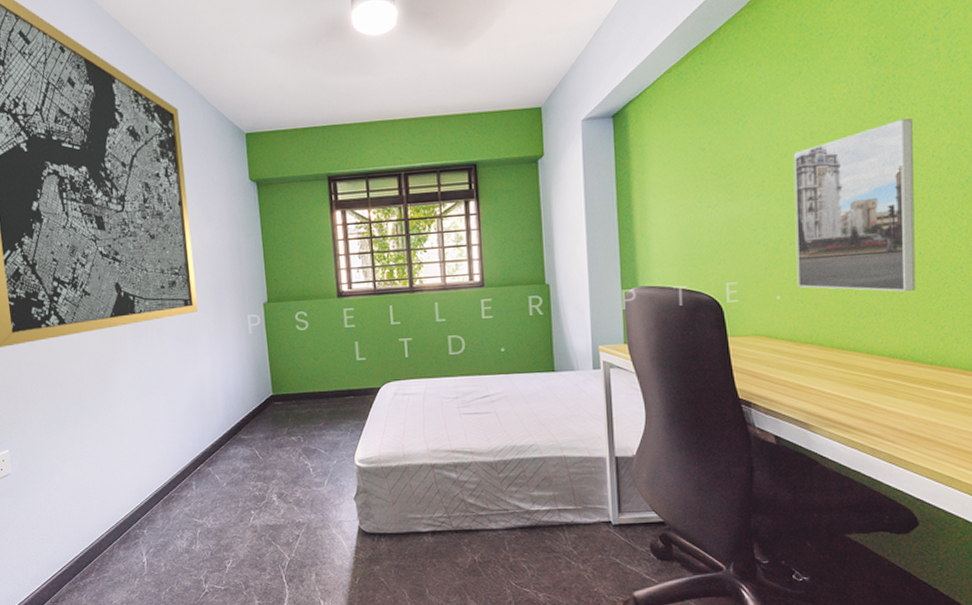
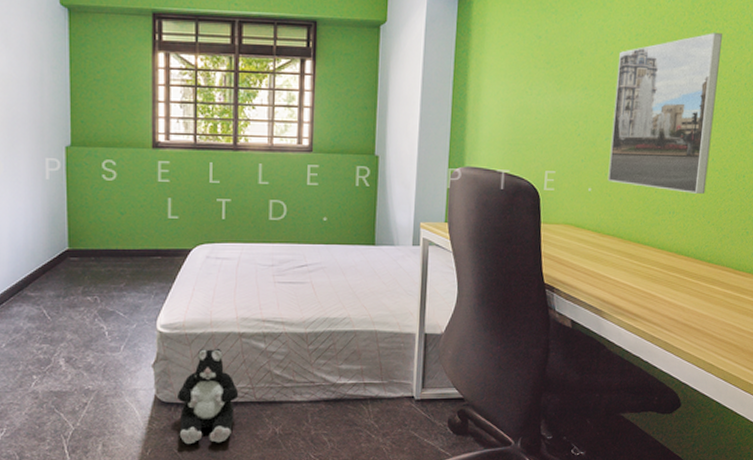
plush toy: none [378,479,436,573] -> present [176,348,239,445]

